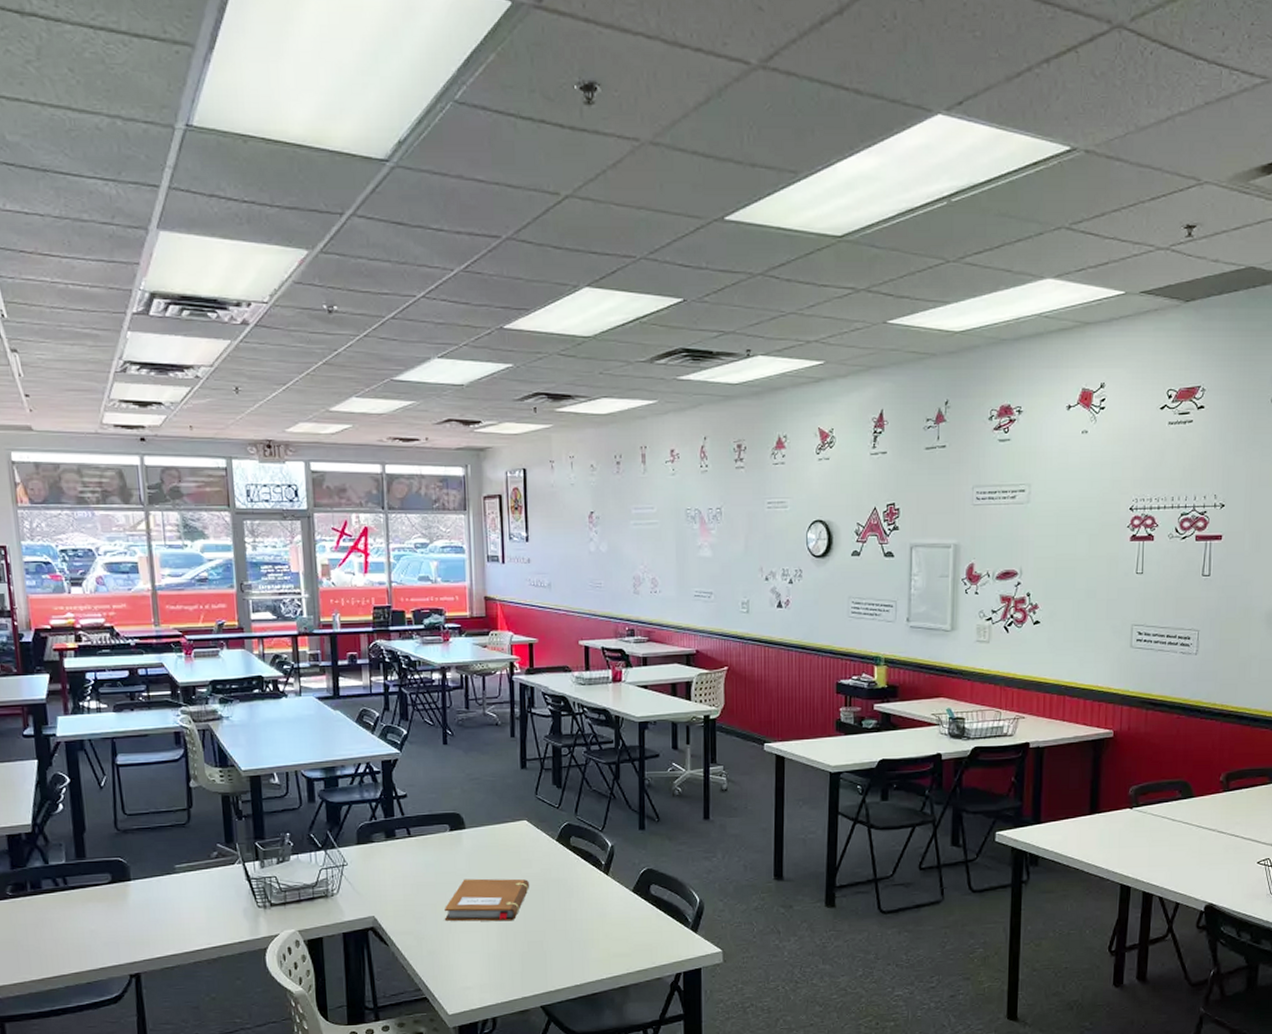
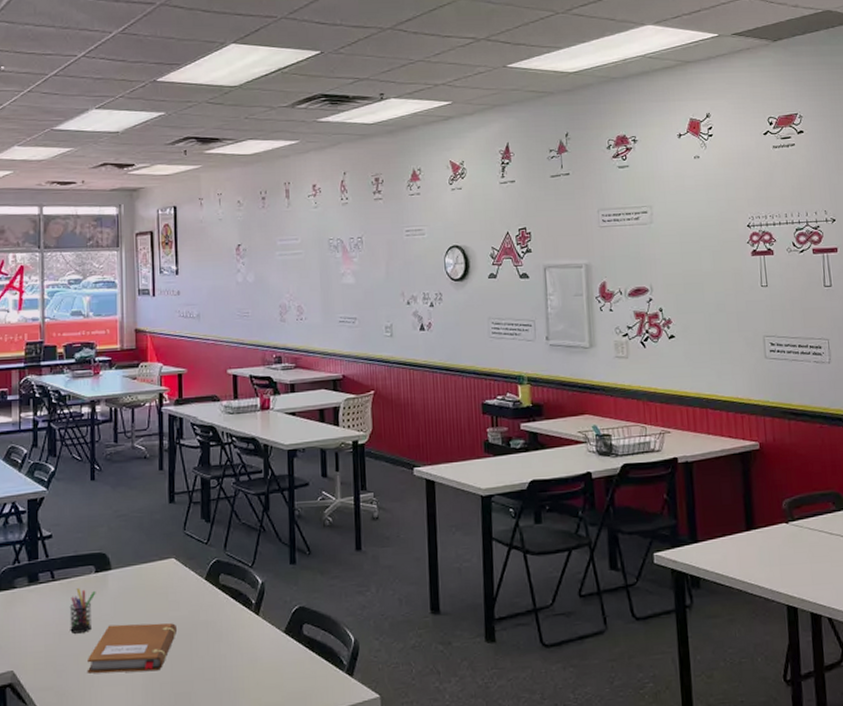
pen holder: none [426,845,451,885] -> present [69,588,96,634]

